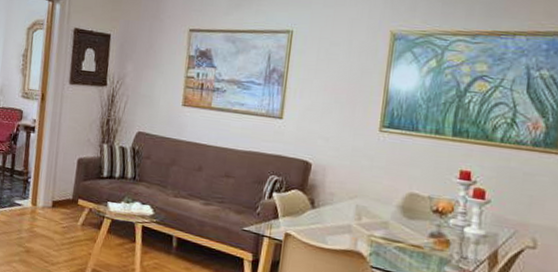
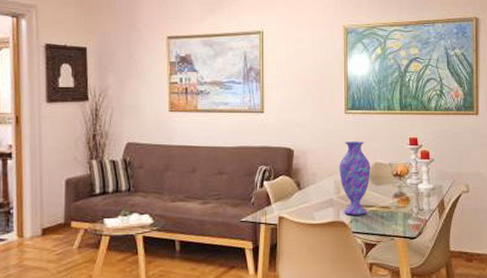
vase: none [363,163,404,250] -> present [339,141,371,215]

